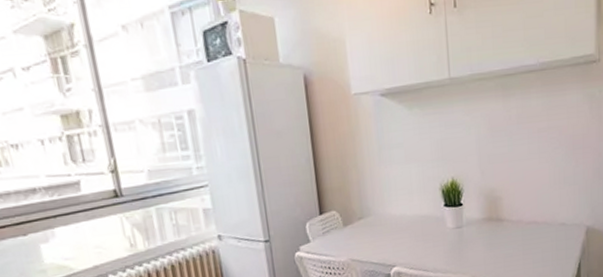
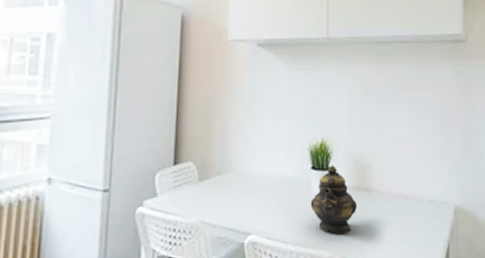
teapot: none [446,201,491,261] -> present [310,165,358,234]

